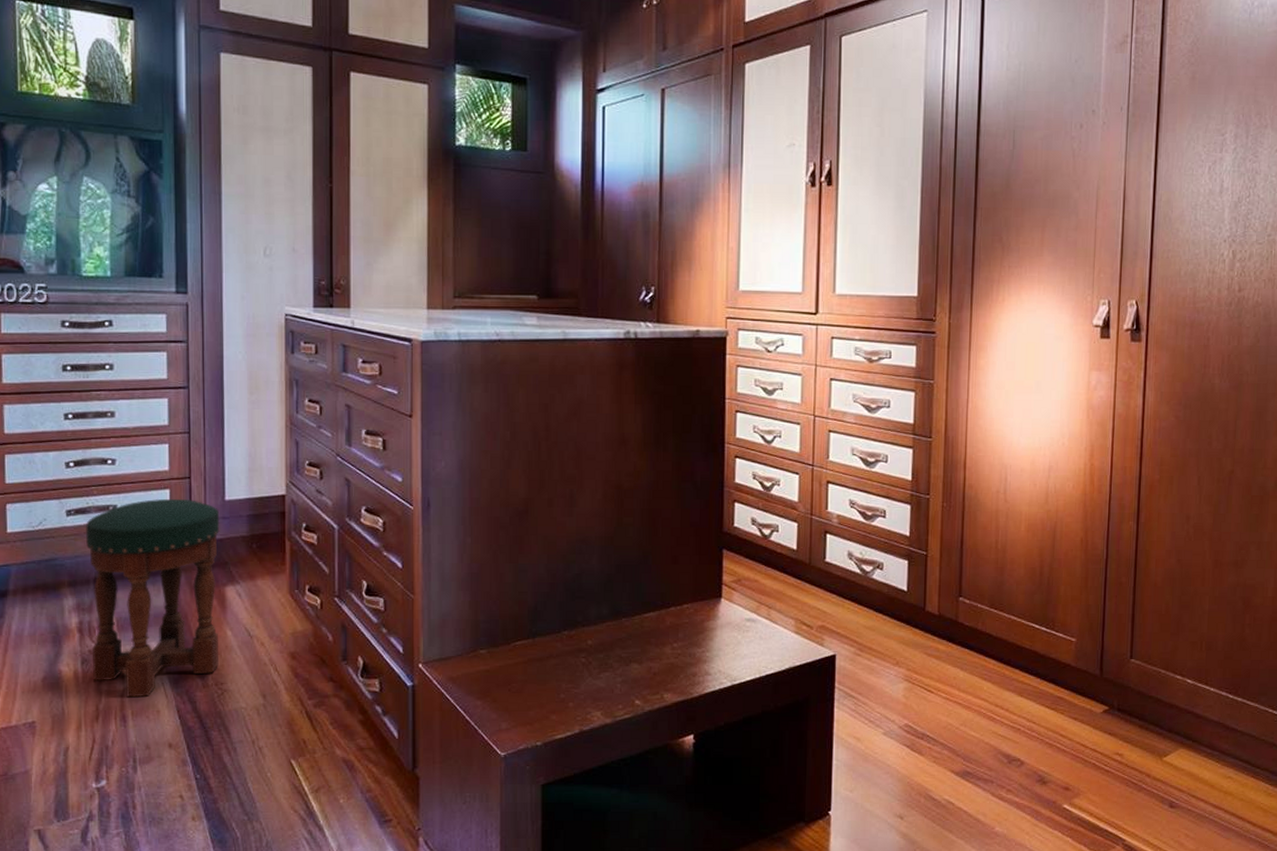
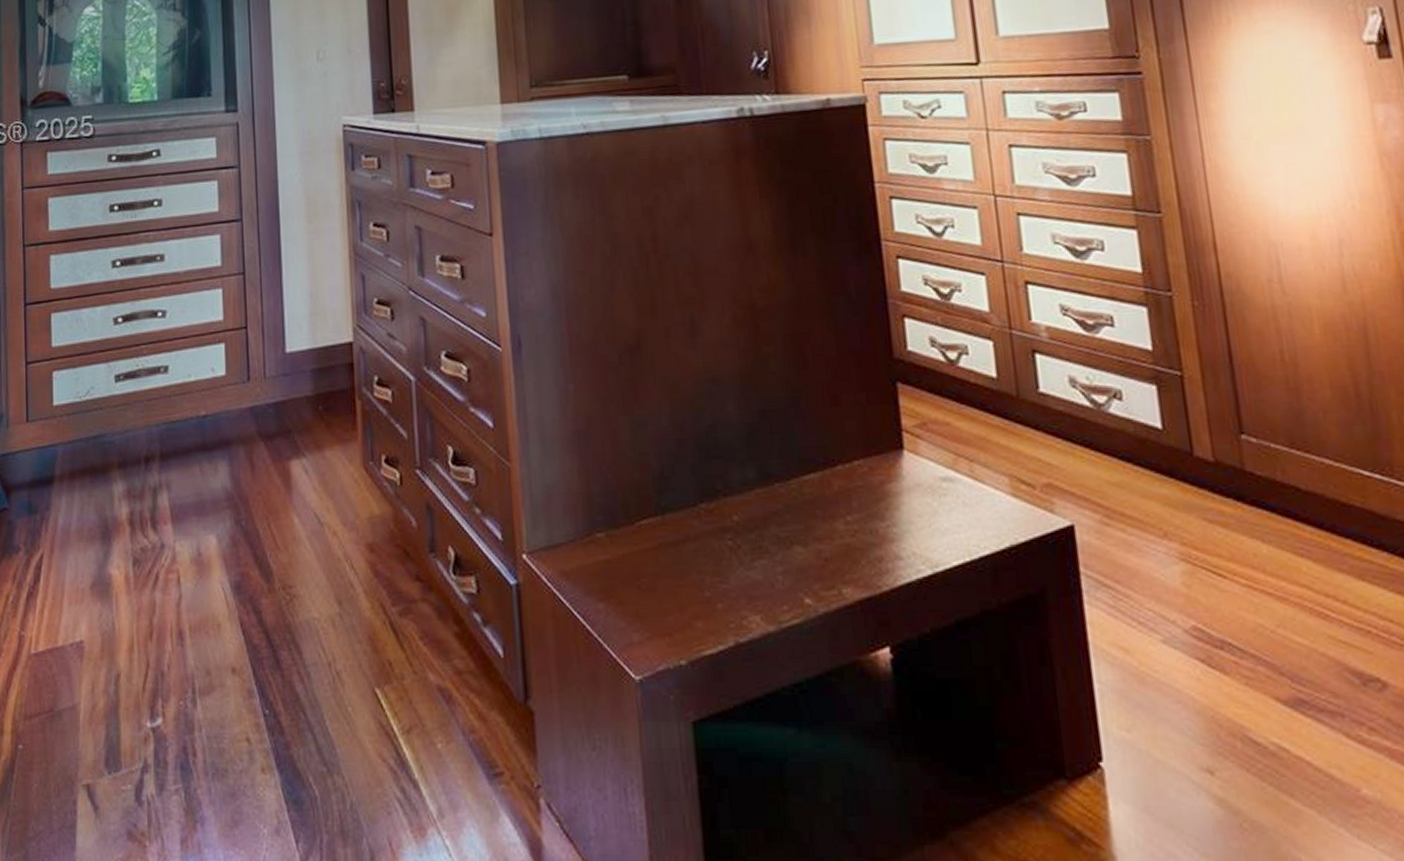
stool: present [86,498,220,698] -> none [136,353,286,608]

